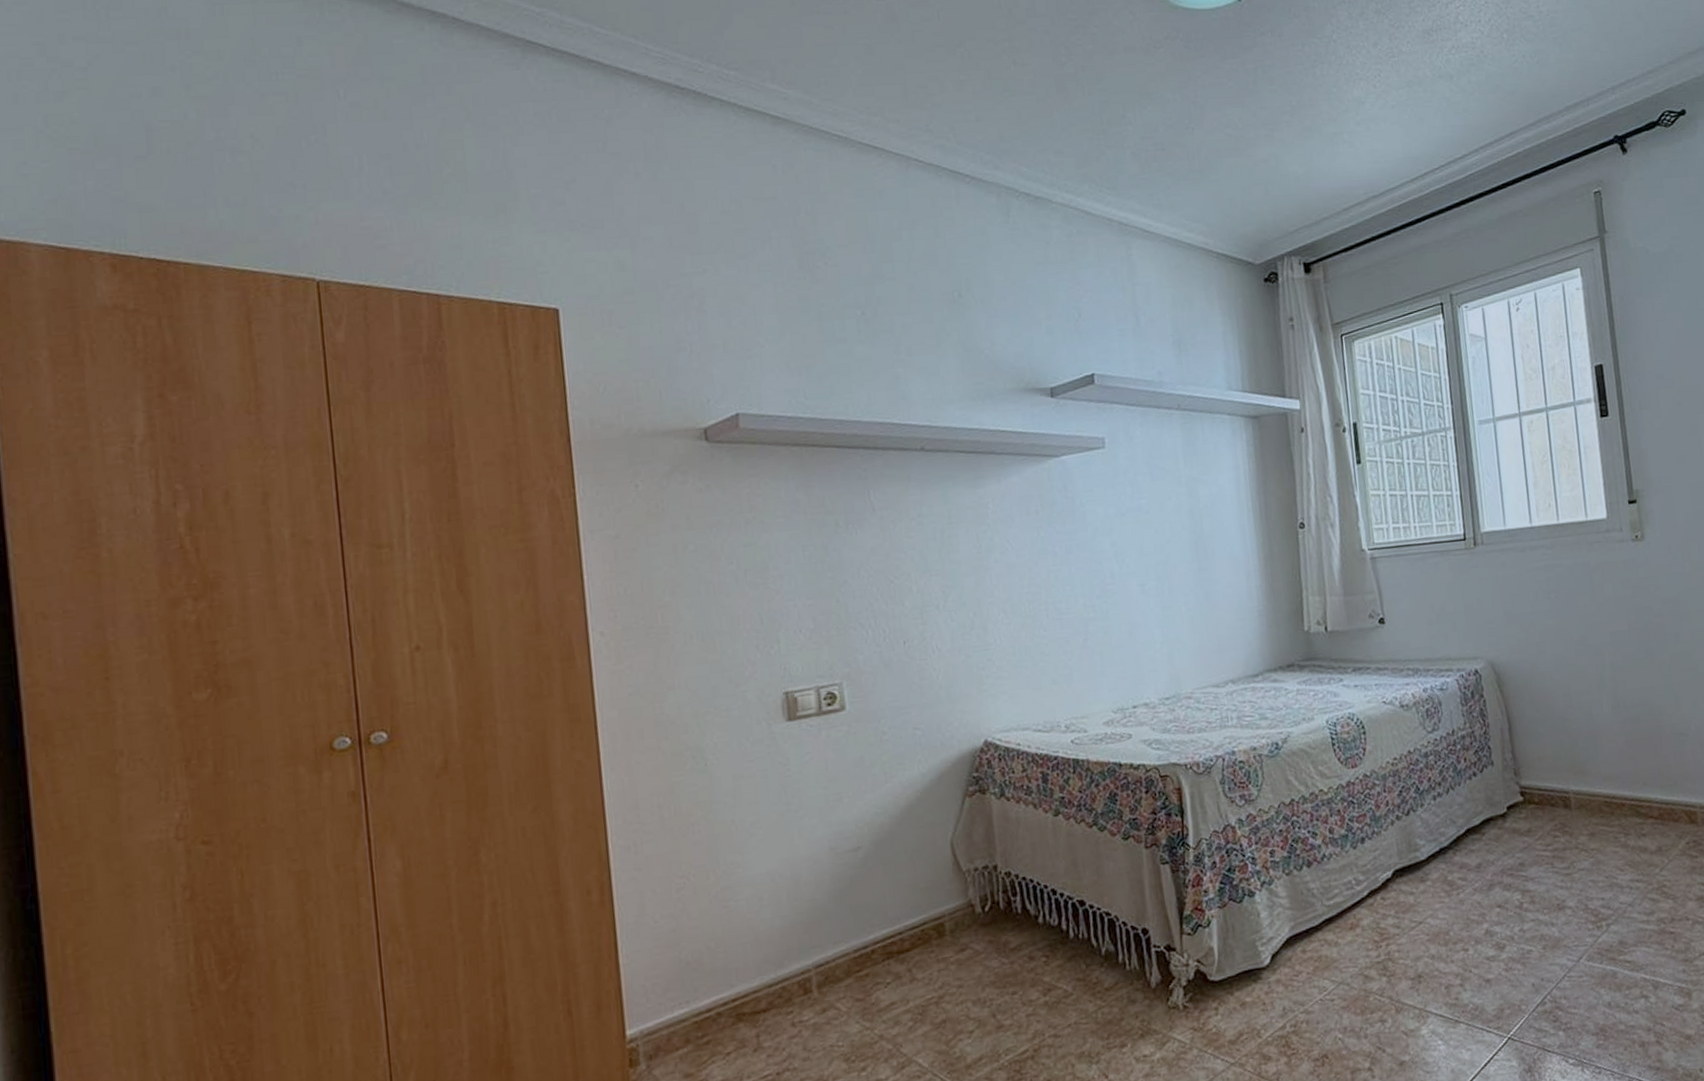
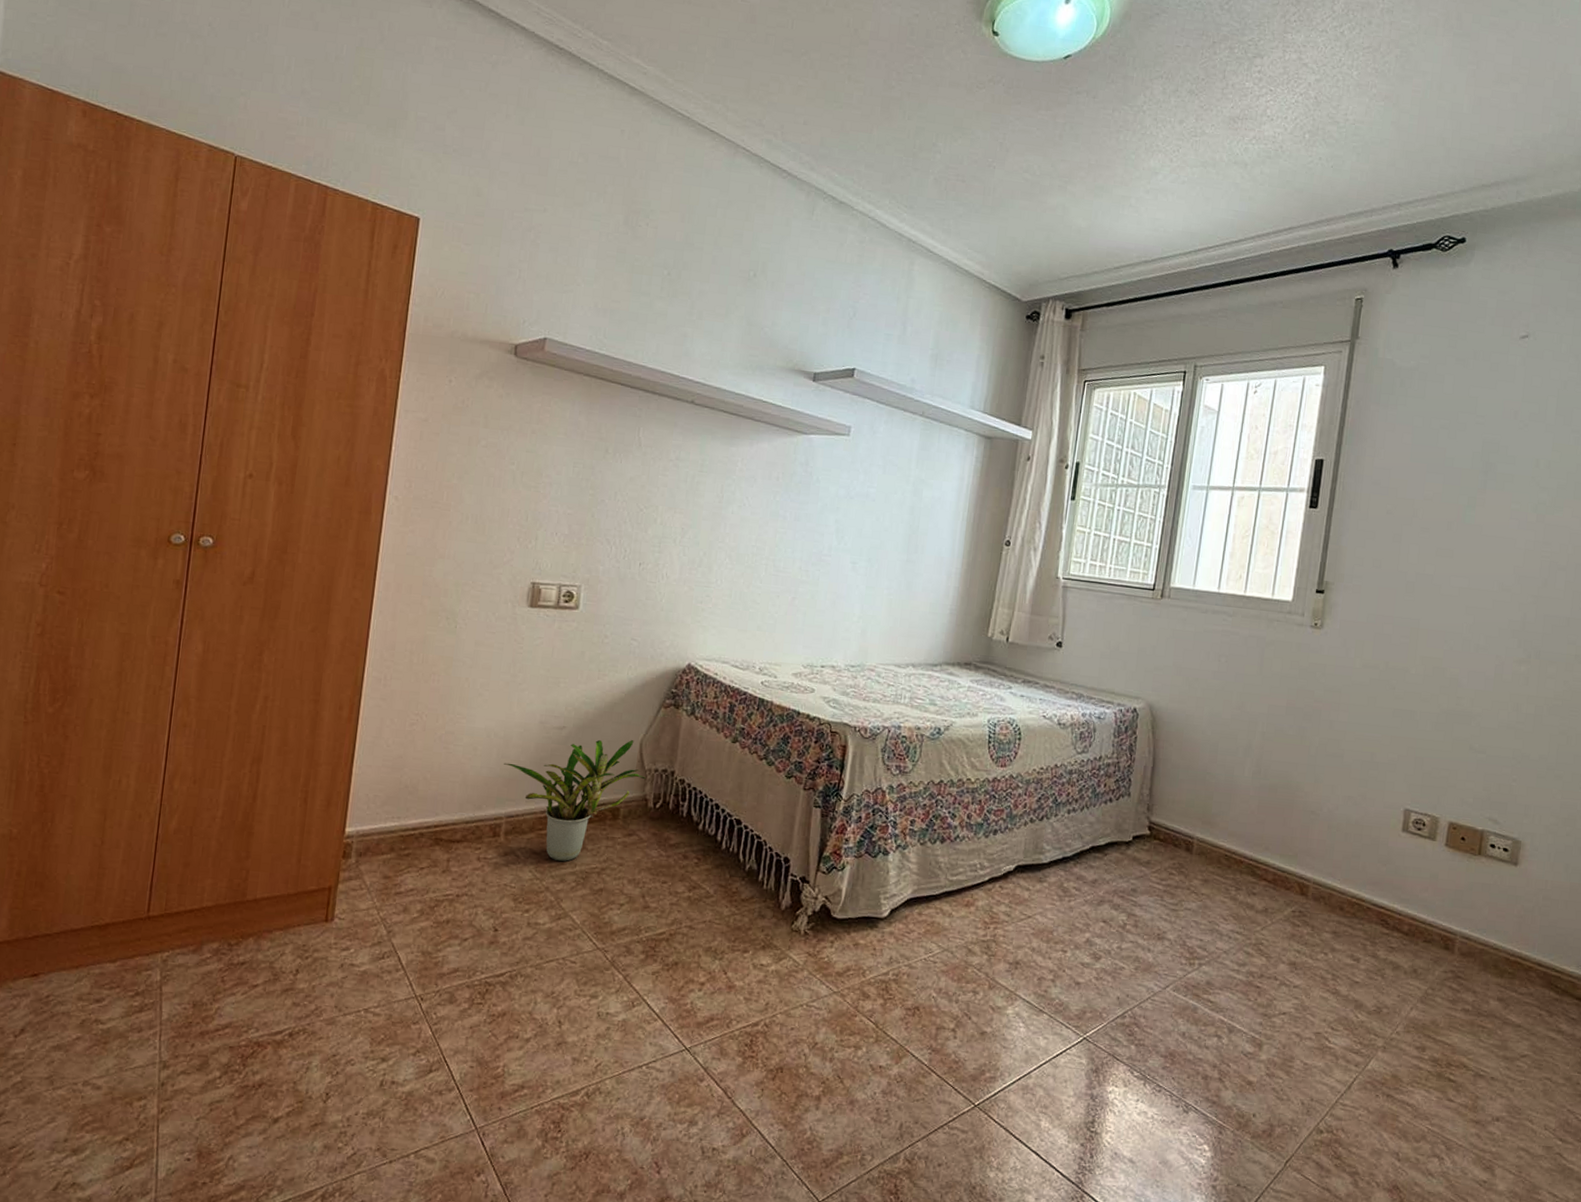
potted plant: none [798,842,966,1002] -> present [504,739,646,862]

